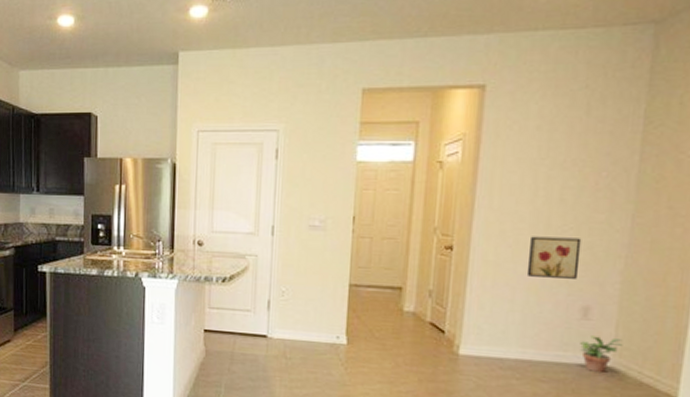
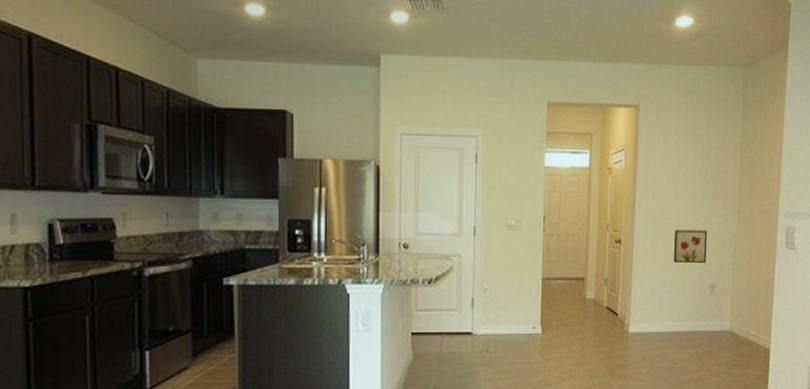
potted plant: present [580,335,623,374] -> none [710,307,736,337]

